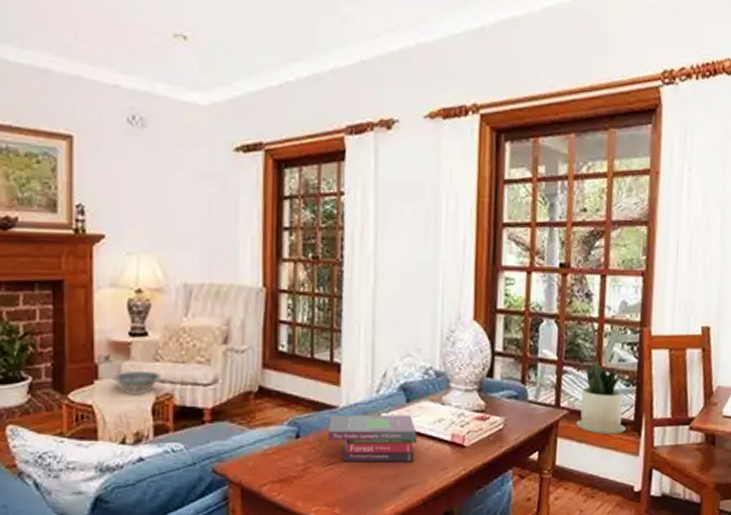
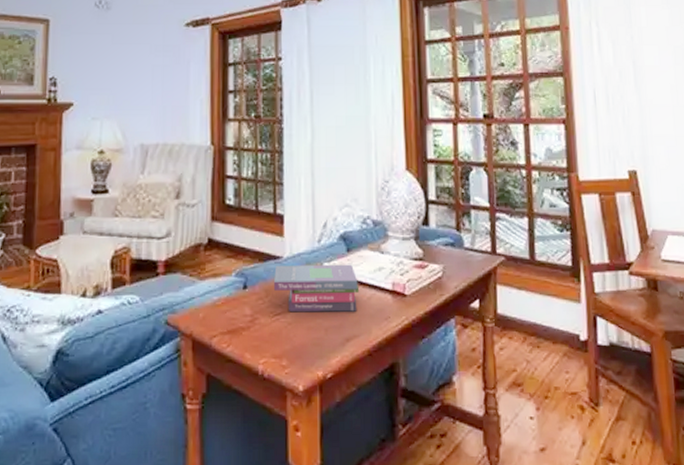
decorative bowl: present [113,371,162,396] -> none [76,226,120,250]
planter: present [576,360,626,436] -> none [514,206,564,282]

